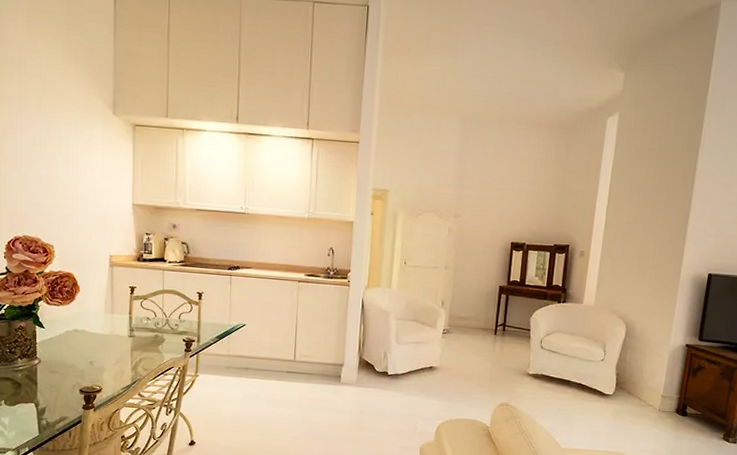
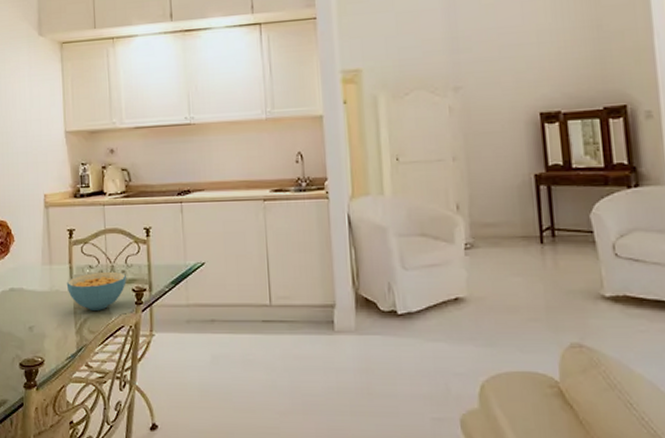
cereal bowl: none [125,323,179,354] -> present [66,271,126,310]

